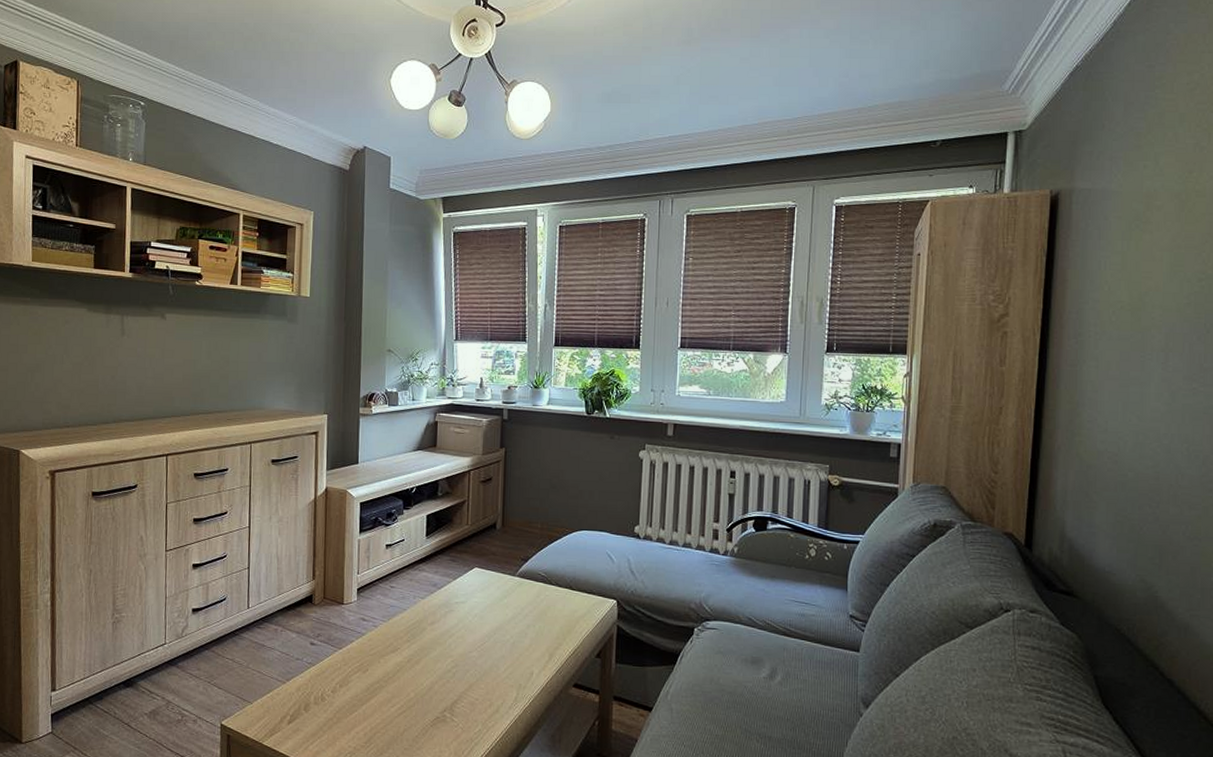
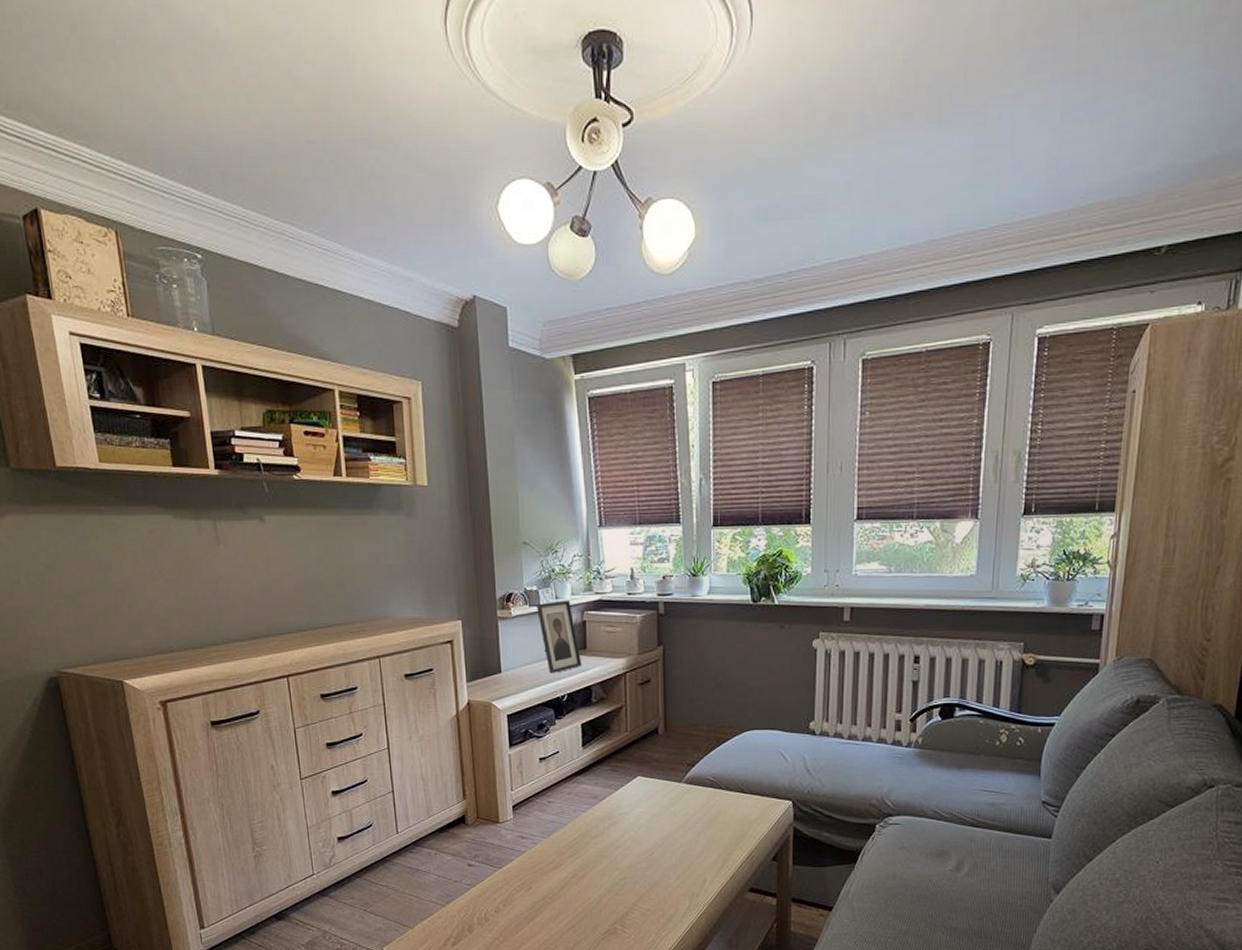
picture frame: none [394,402,432,468] -> present [536,600,582,674]

